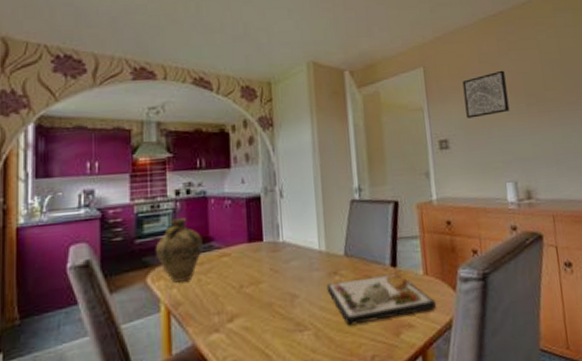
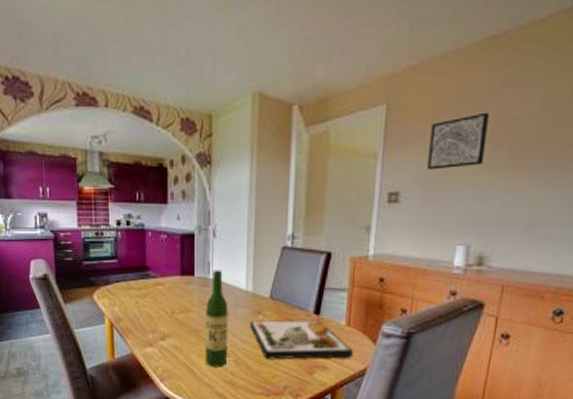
jug: present [155,218,203,283] -> none [99,247,140,302]
wine bottle: none [277,231,307,346] -> present [205,270,228,367]

